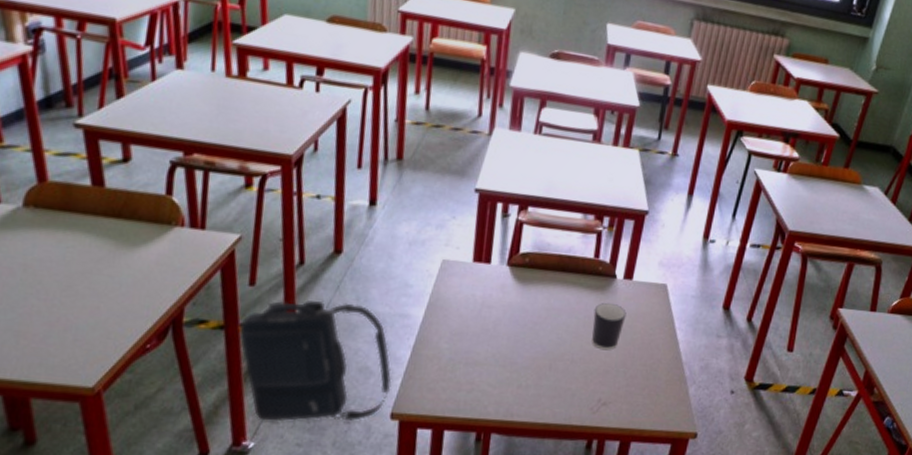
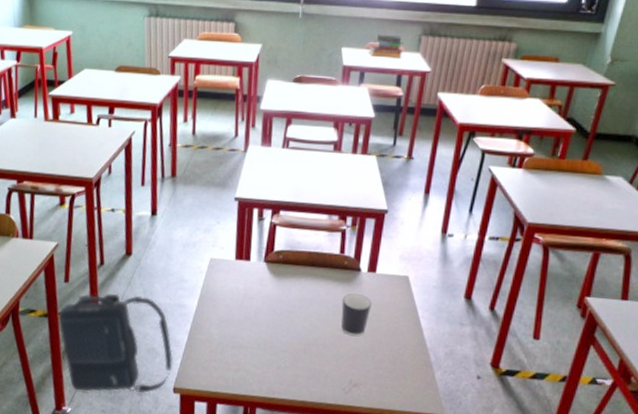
books: none [636,12,674,43] -> present [369,34,403,59]

